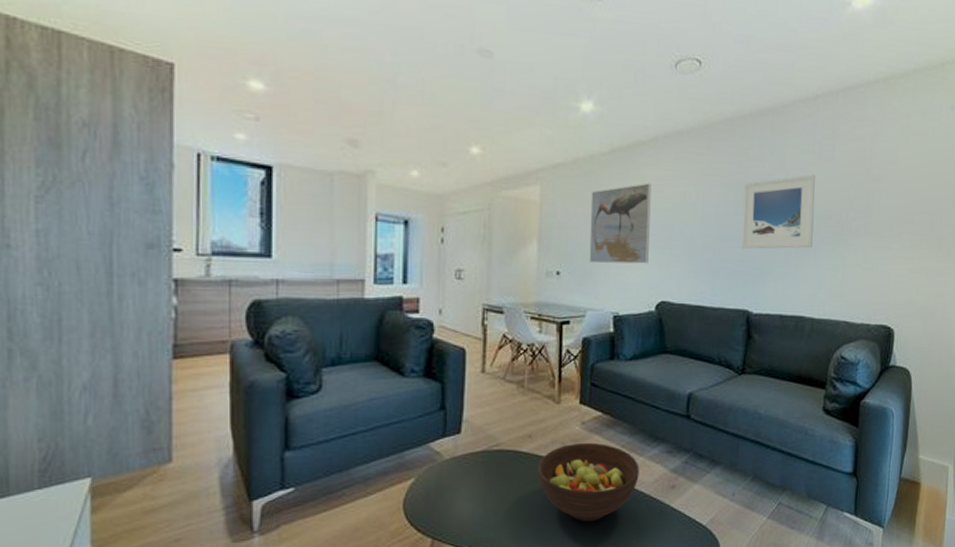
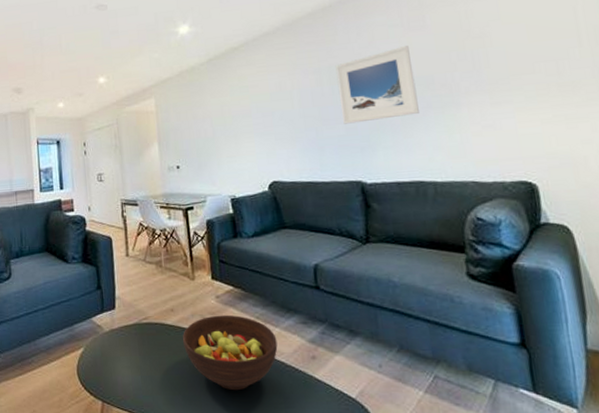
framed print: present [589,183,651,264] -> none [197,80,257,156]

